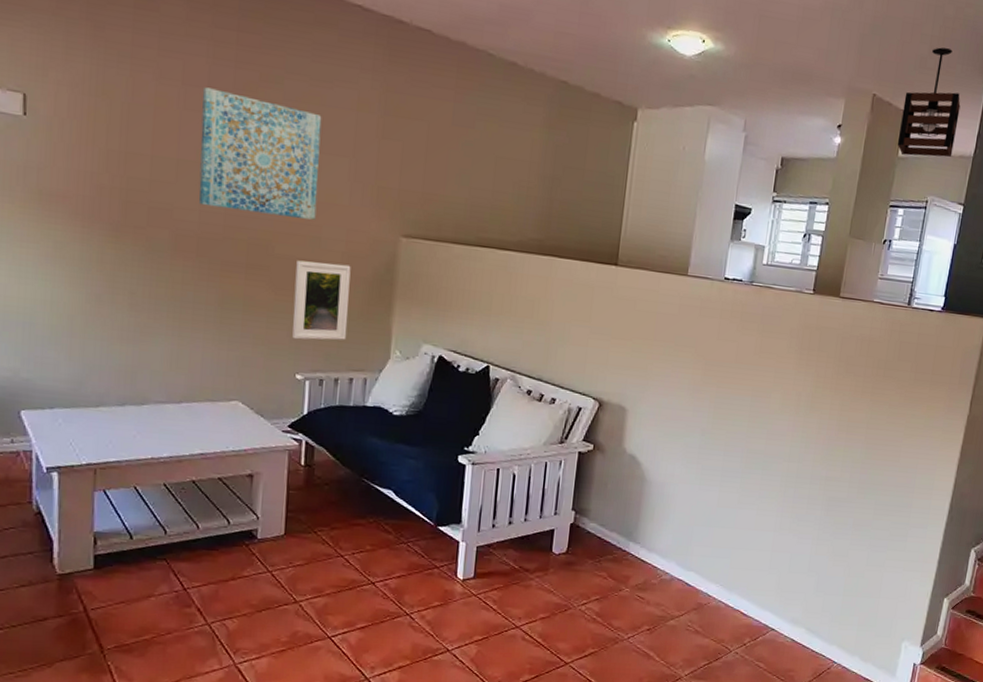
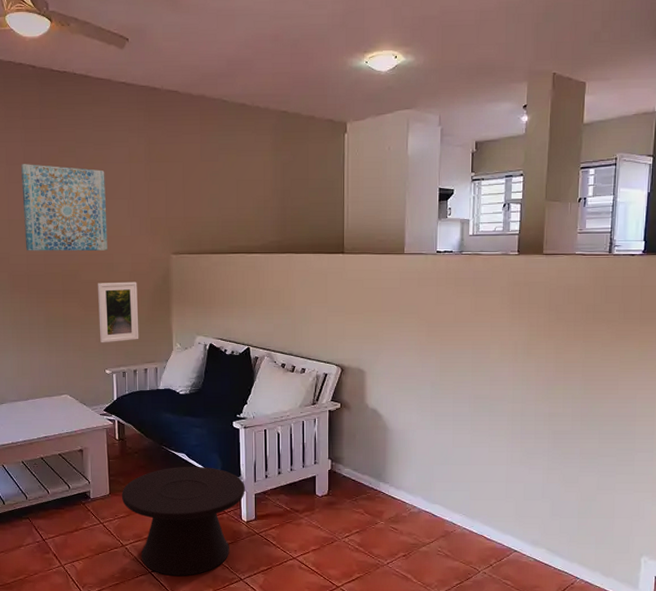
side table: none [300,506,466,644] -> present [121,466,245,576]
pendant light: present [897,47,961,158] -> none [581,20,639,121]

